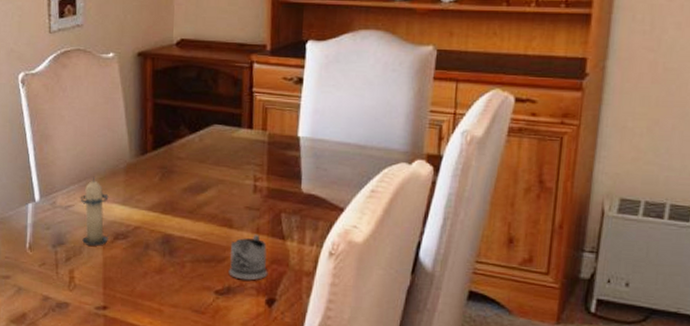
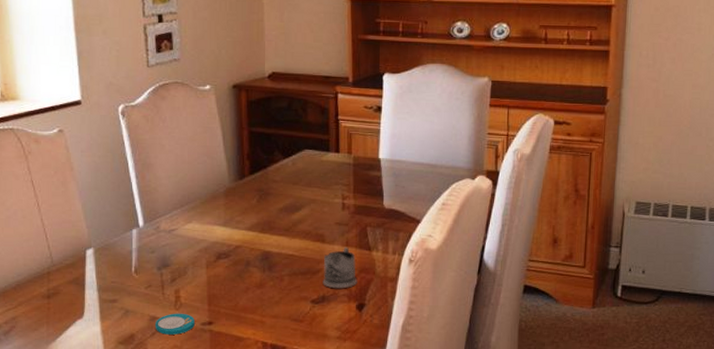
plate: none [47,294,89,317] -> present [154,313,195,335]
candle: present [80,176,110,246] -> none [183,201,213,266]

